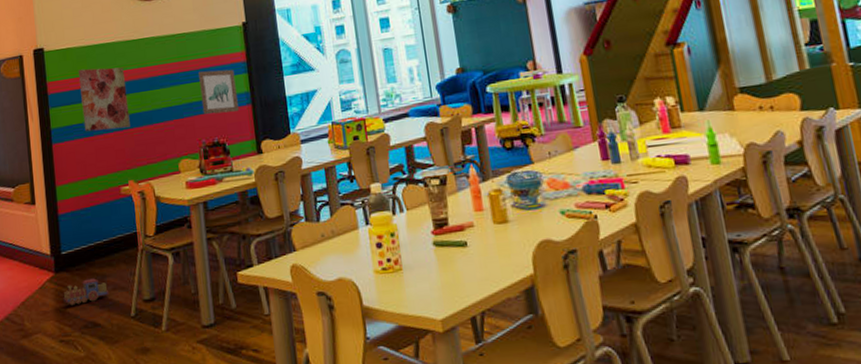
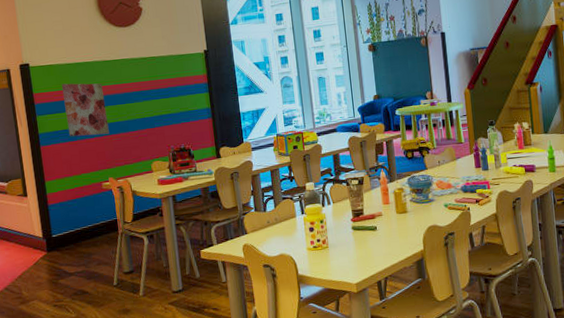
toy train: present [63,278,110,305] -> none [55,256,95,278]
wall art: present [198,69,239,115] -> none [167,89,201,126]

